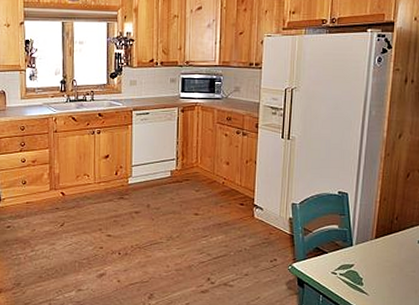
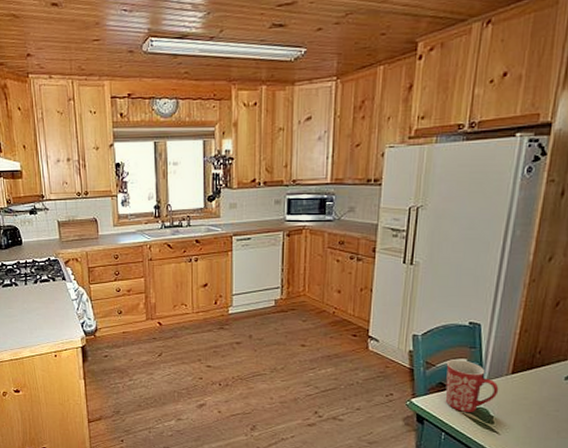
mug: none [321,226,366,275] -> present [445,359,499,412]

